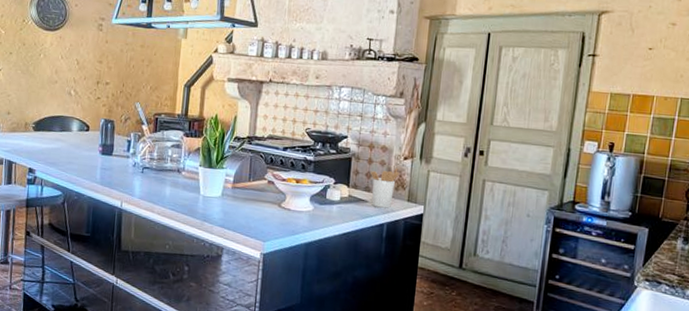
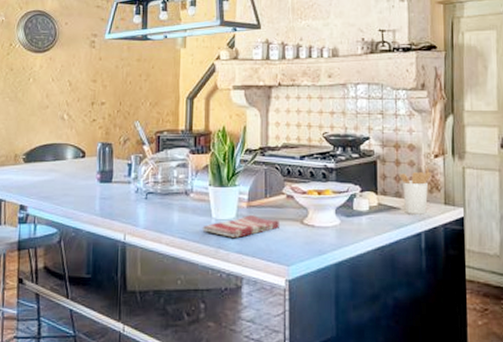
dish towel: none [190,195,260,214] -> present [202,215,279,238]

